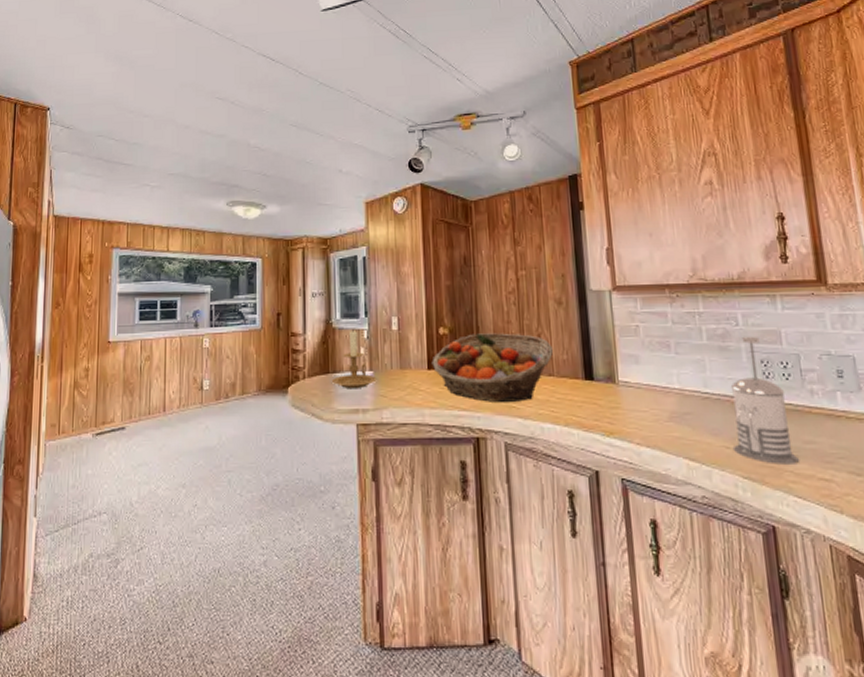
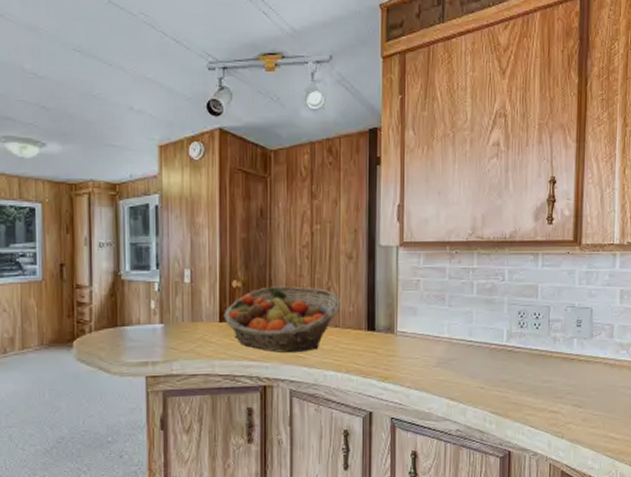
candle holder: present [331,329,377,389] -> none [119,282,168,342]
french press: present [732,336,801,464] -> none [486,290,538,401]

